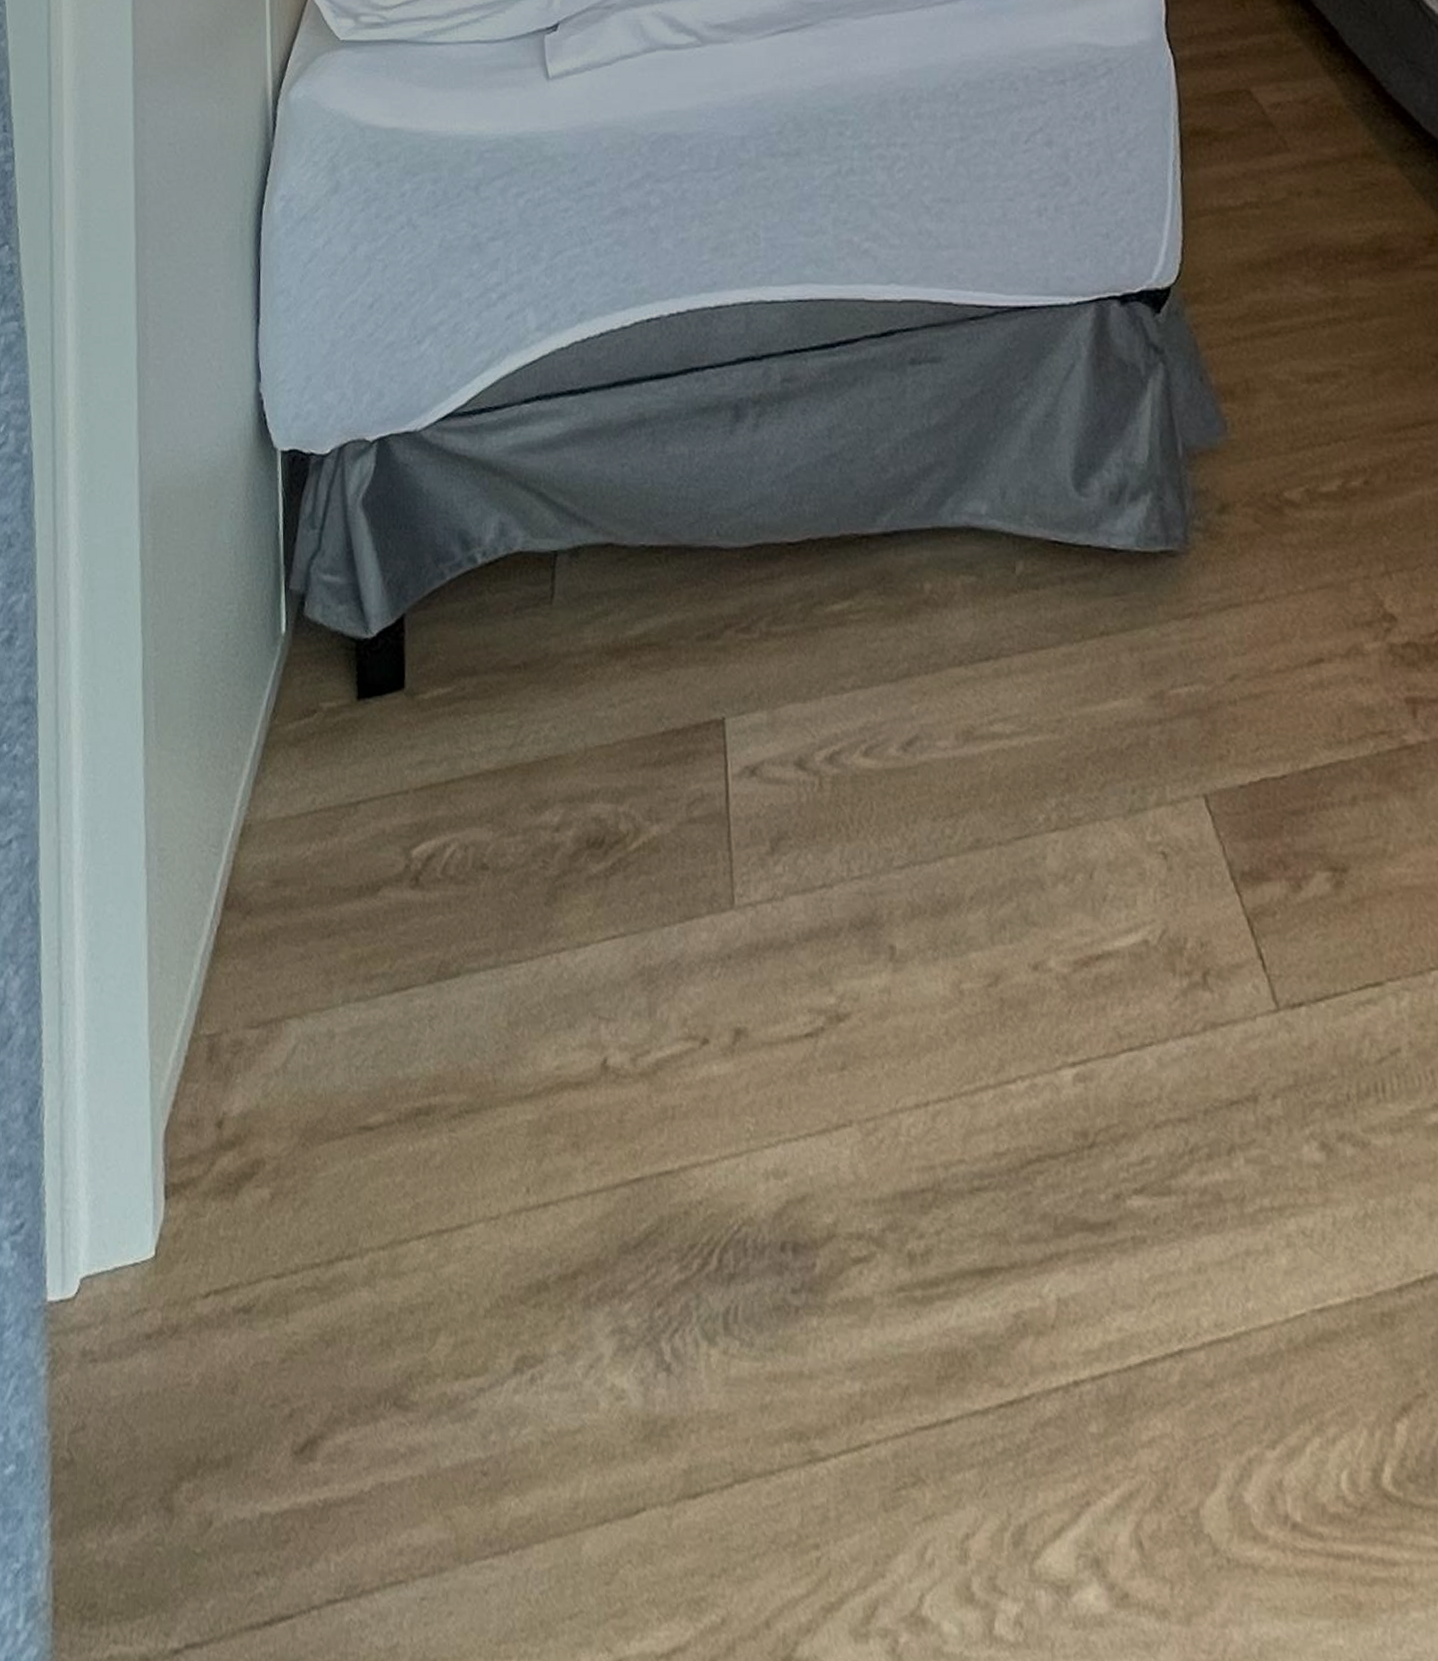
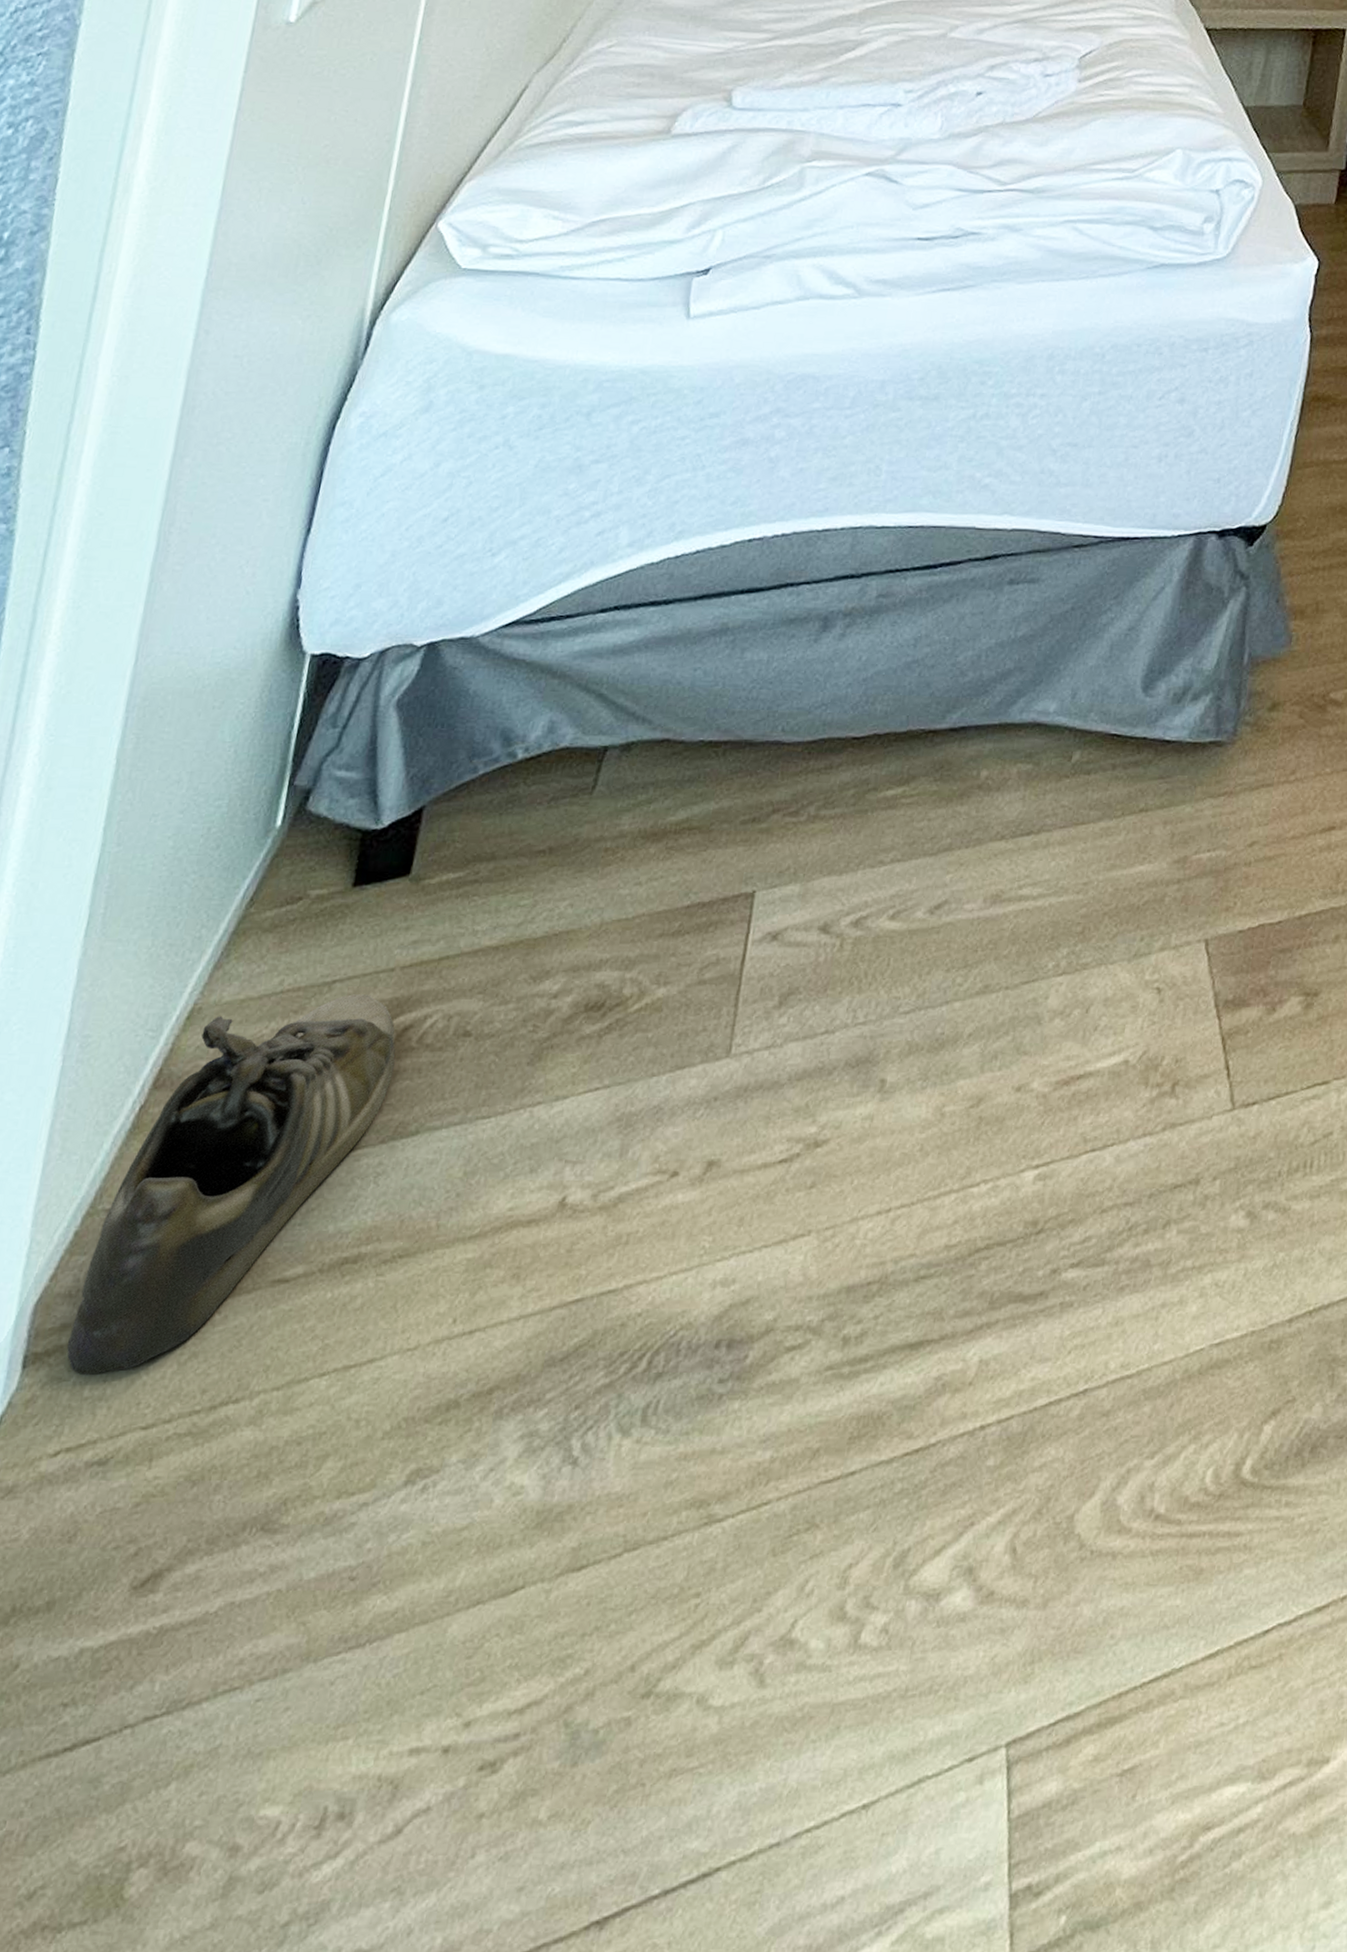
shoe: none [198,817,426,1213] -> present [67,994,396,1375]

